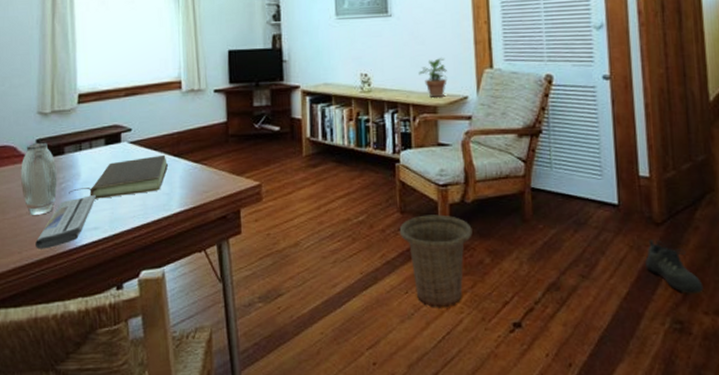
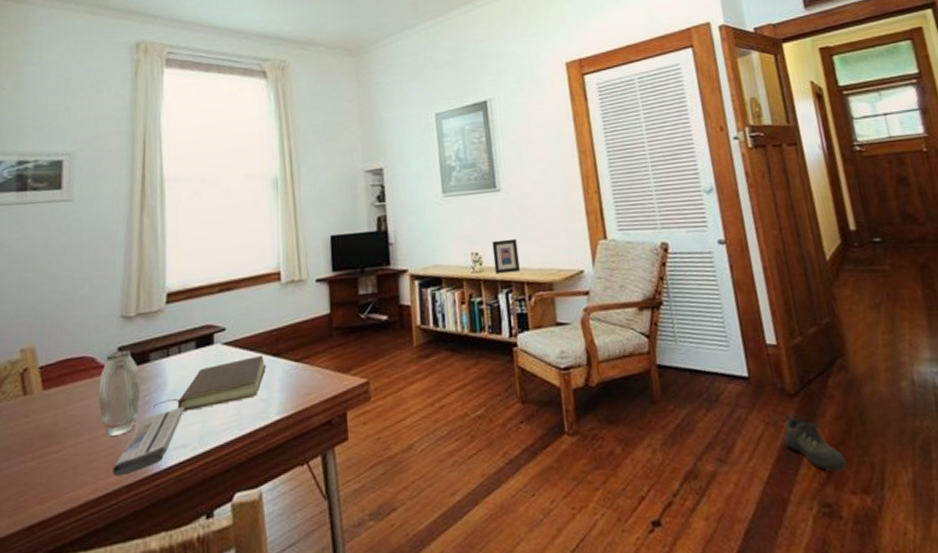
picture frame: none [381,62,406,95] -> present [492,238,520,275]
basket: present [399,214,472,308] -> none [521,401,600,511]
potted plant: present [419,58,447,99] -> none [531,231,561,274]

